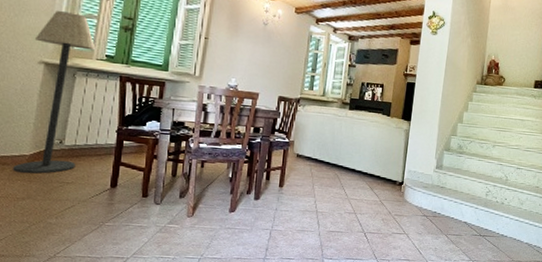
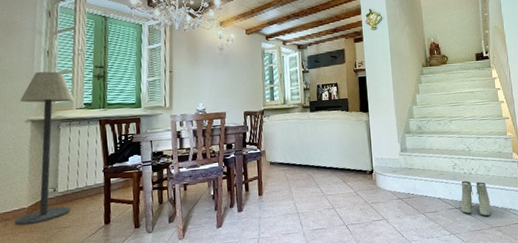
boots: none [485,209,517,249] -> present [460,180,492,217]

